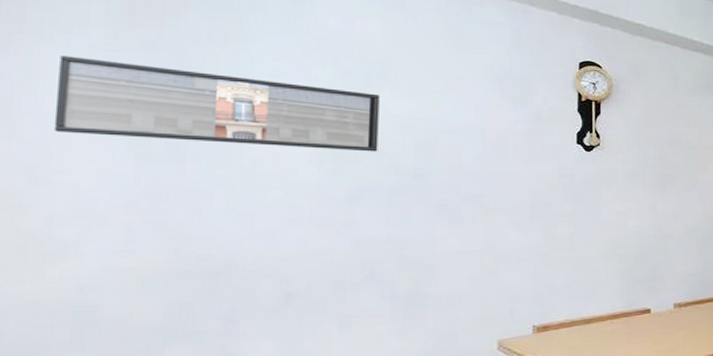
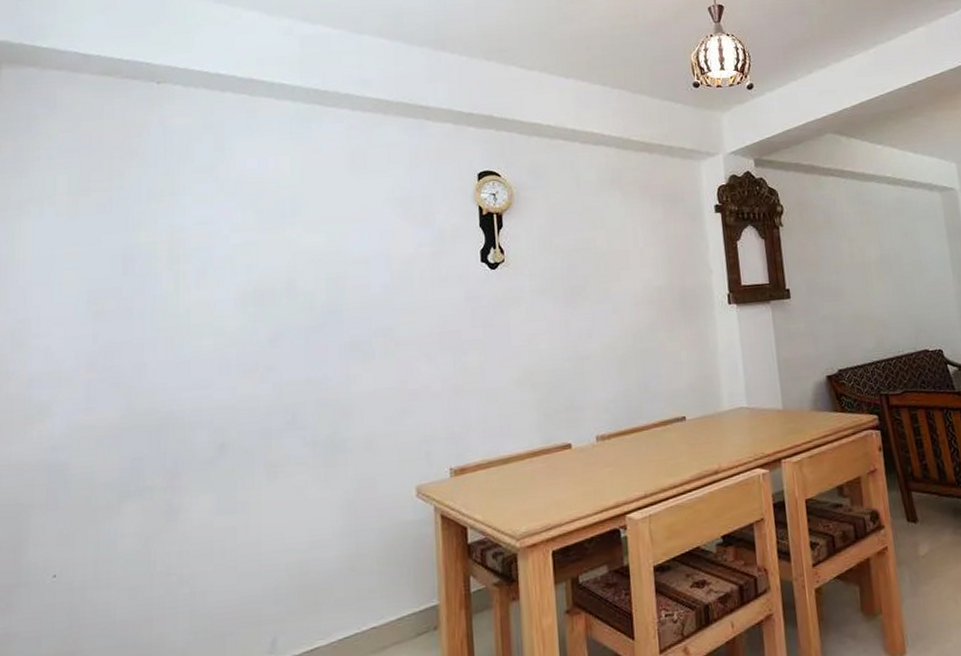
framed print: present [53,55,380,152] -> none [31,226,294,299]

